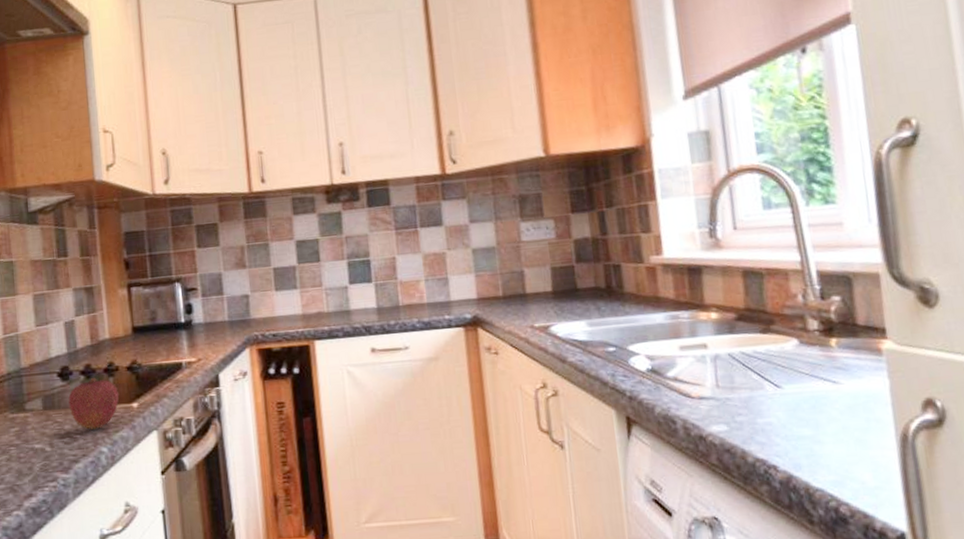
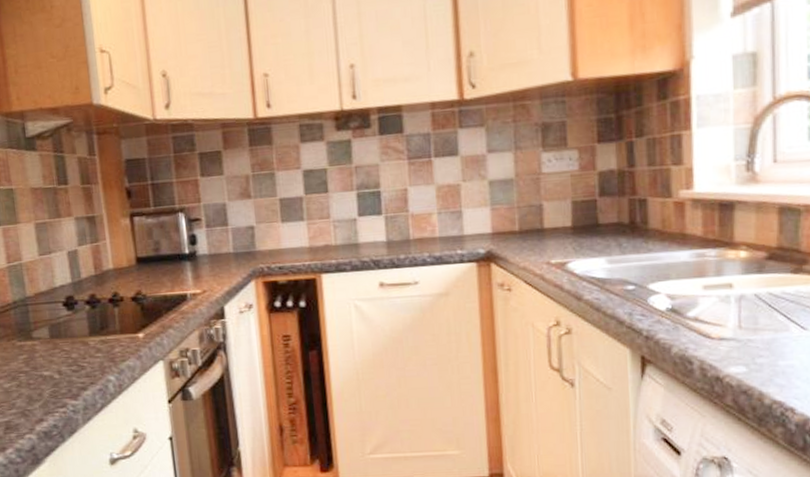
fruit: present [68,377,120,430] -> none [74,307,125,359]

